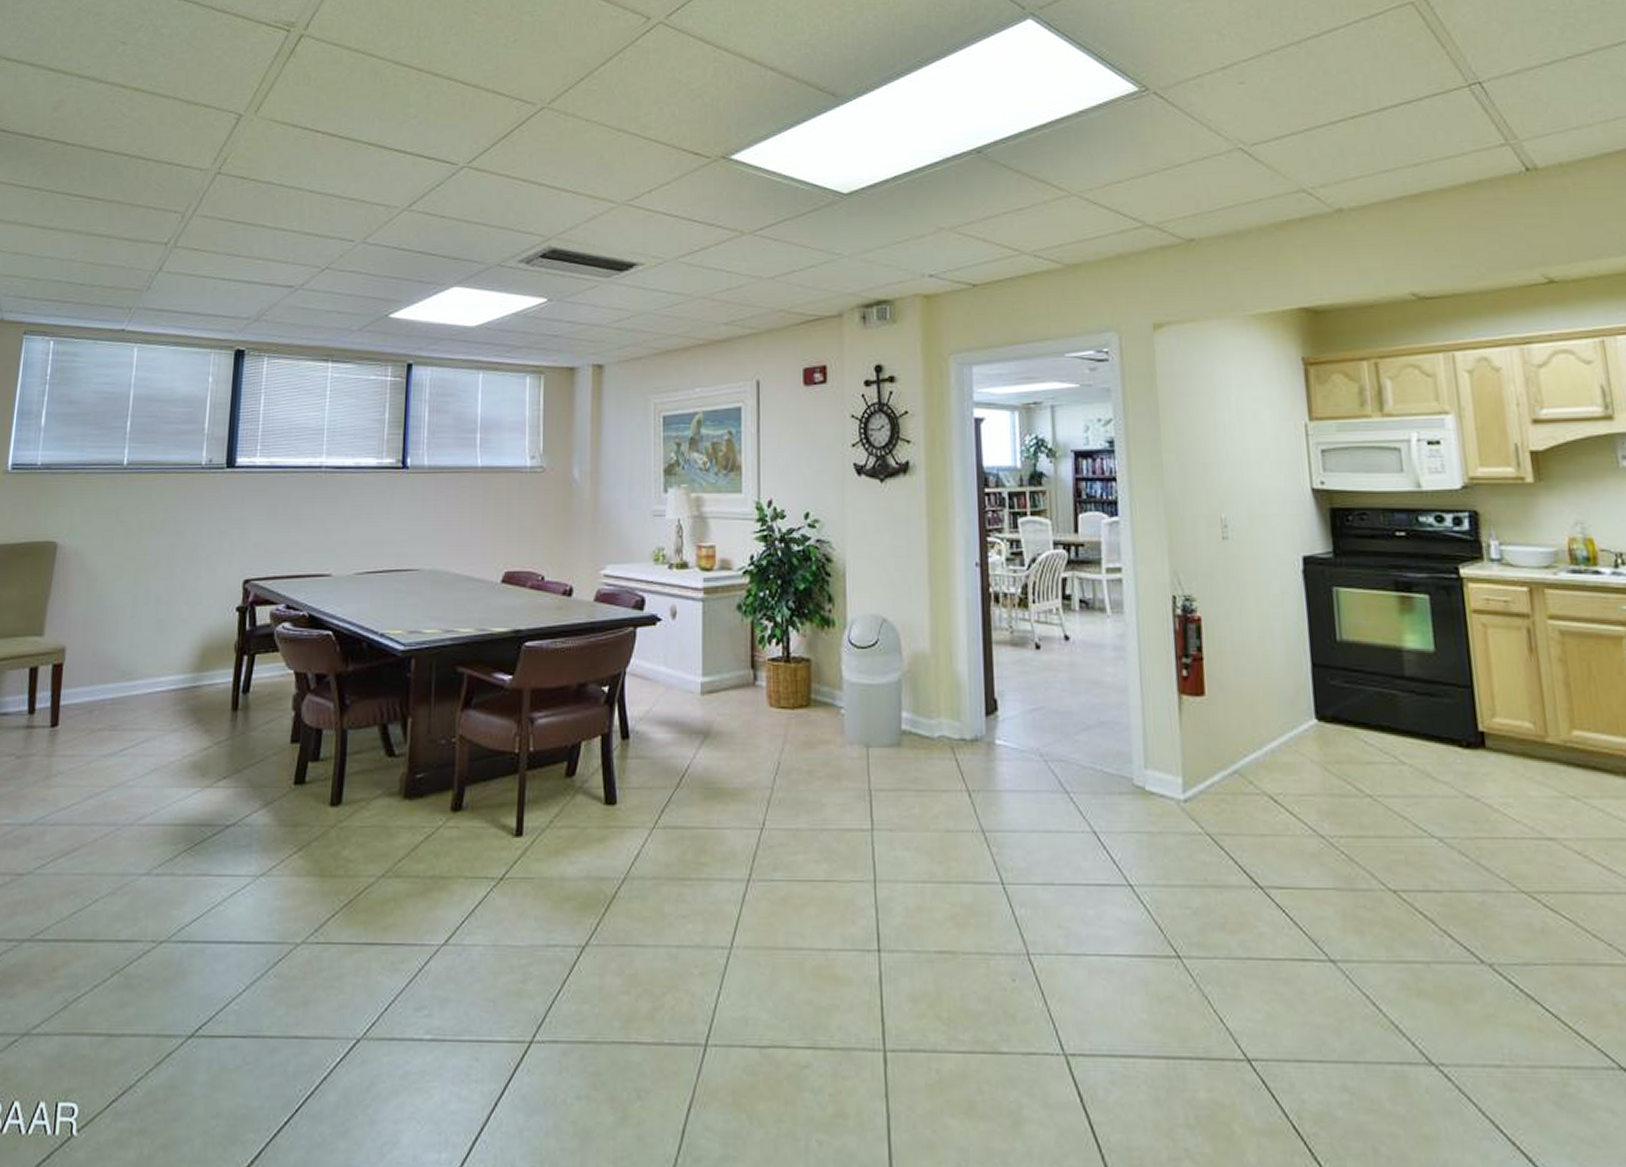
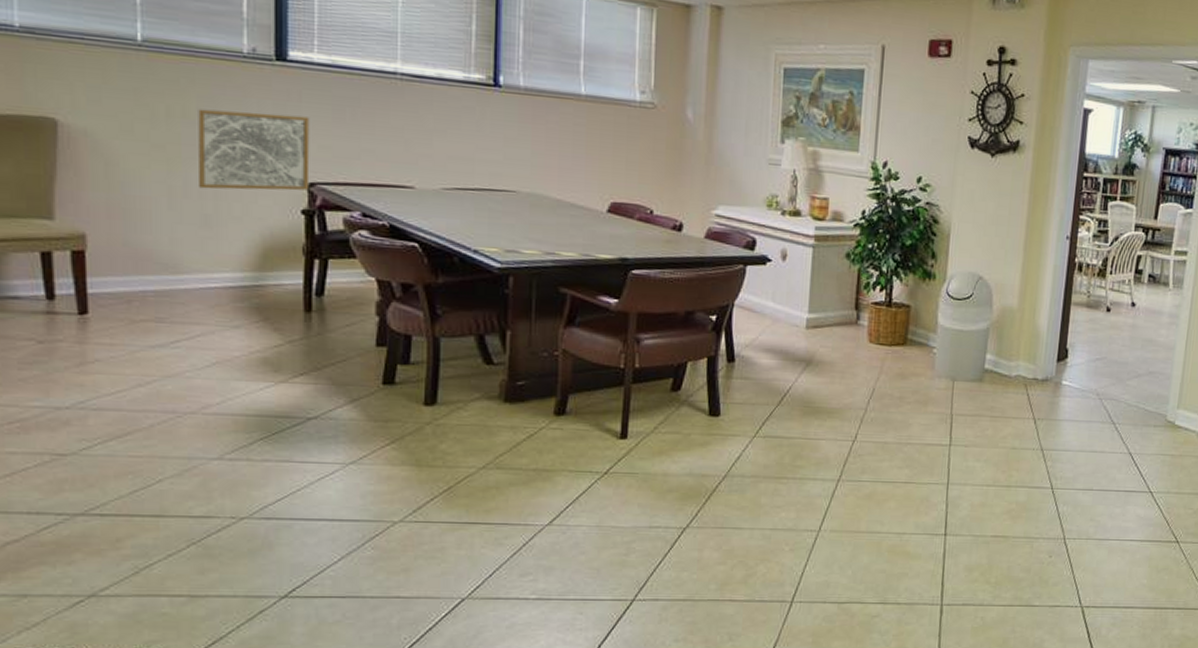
wall art: none [156,517,249,595] -> present [197,109,310,191]

